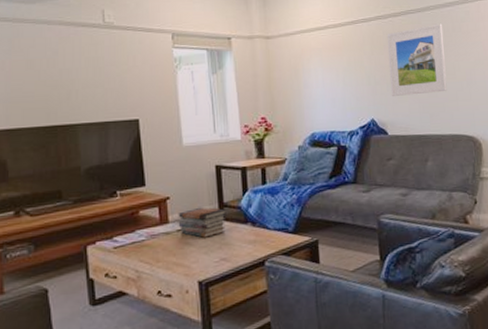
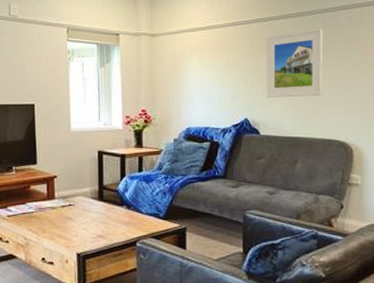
book stack: present [178,207,226,238] -> none [62,187,105,215]

